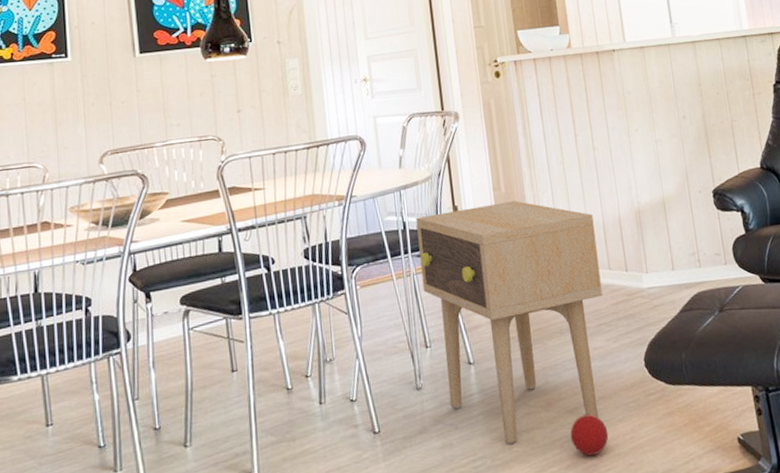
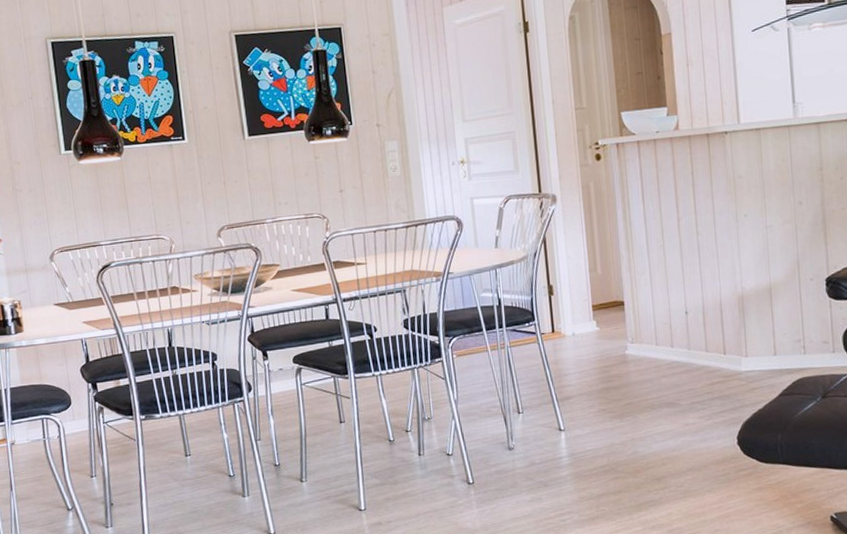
side table: present [416,200,603,445] -> none [511,282,698,504]
ball: present [570,414,609,456] -> none [656,483,696,520]

